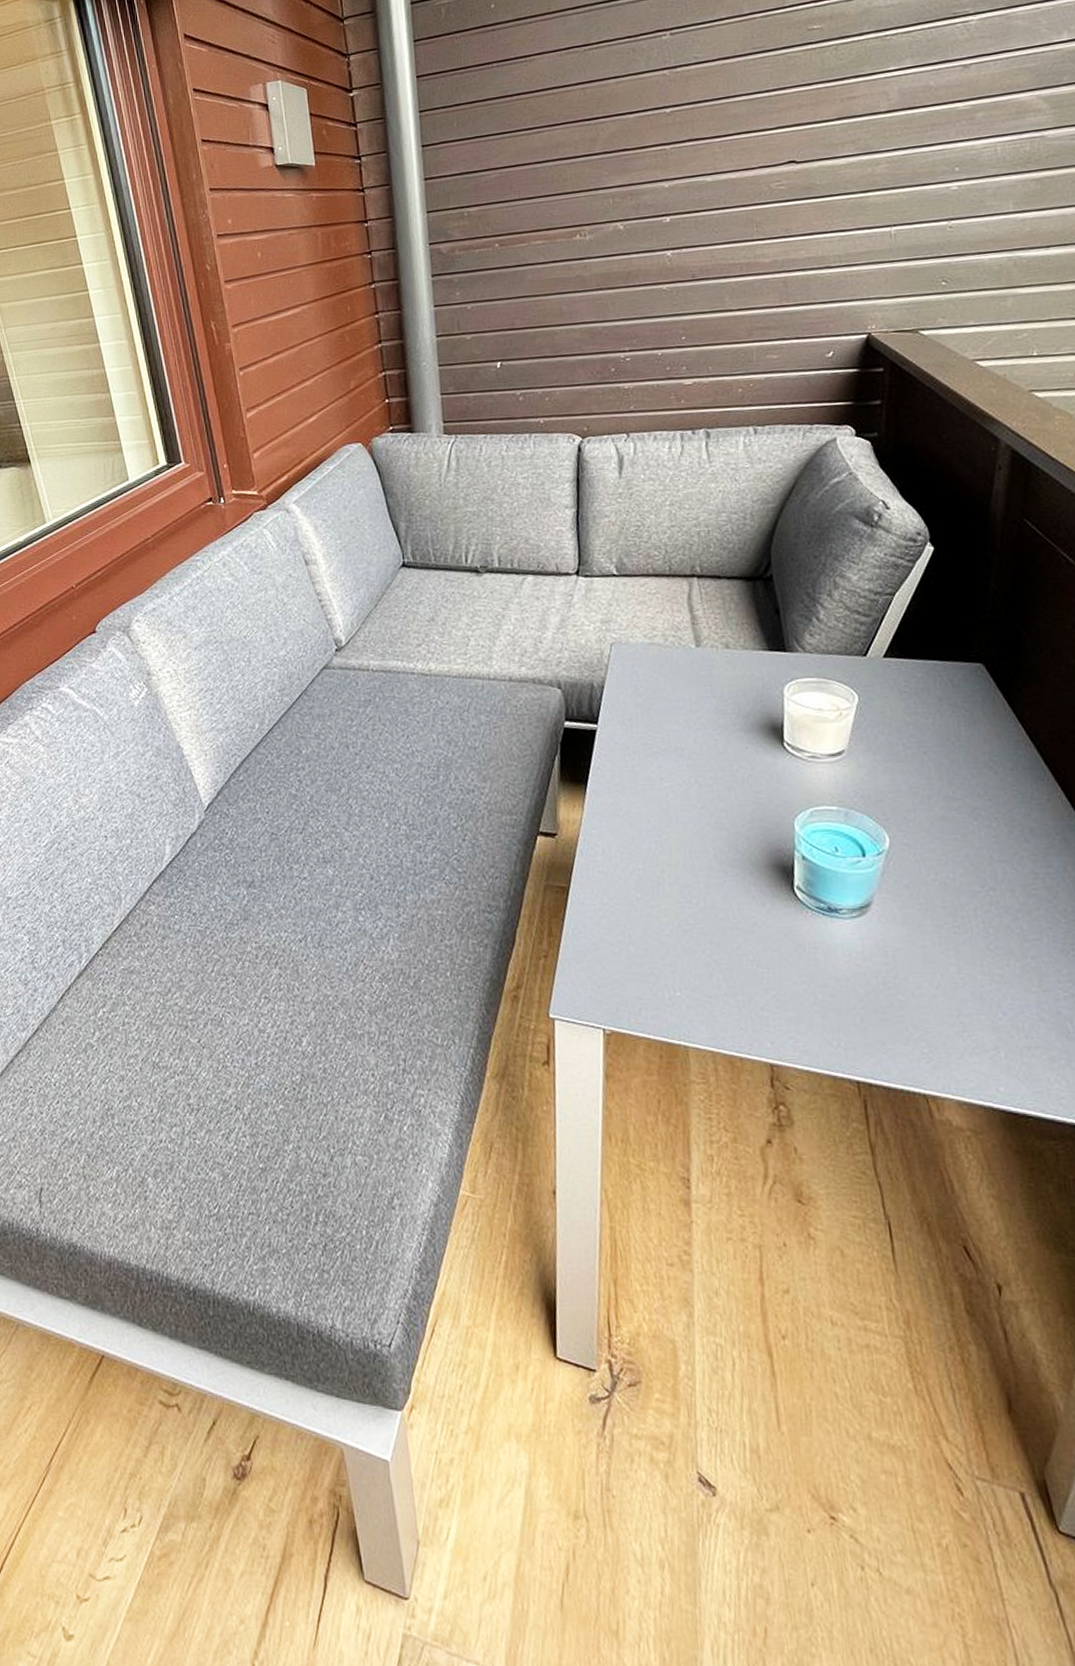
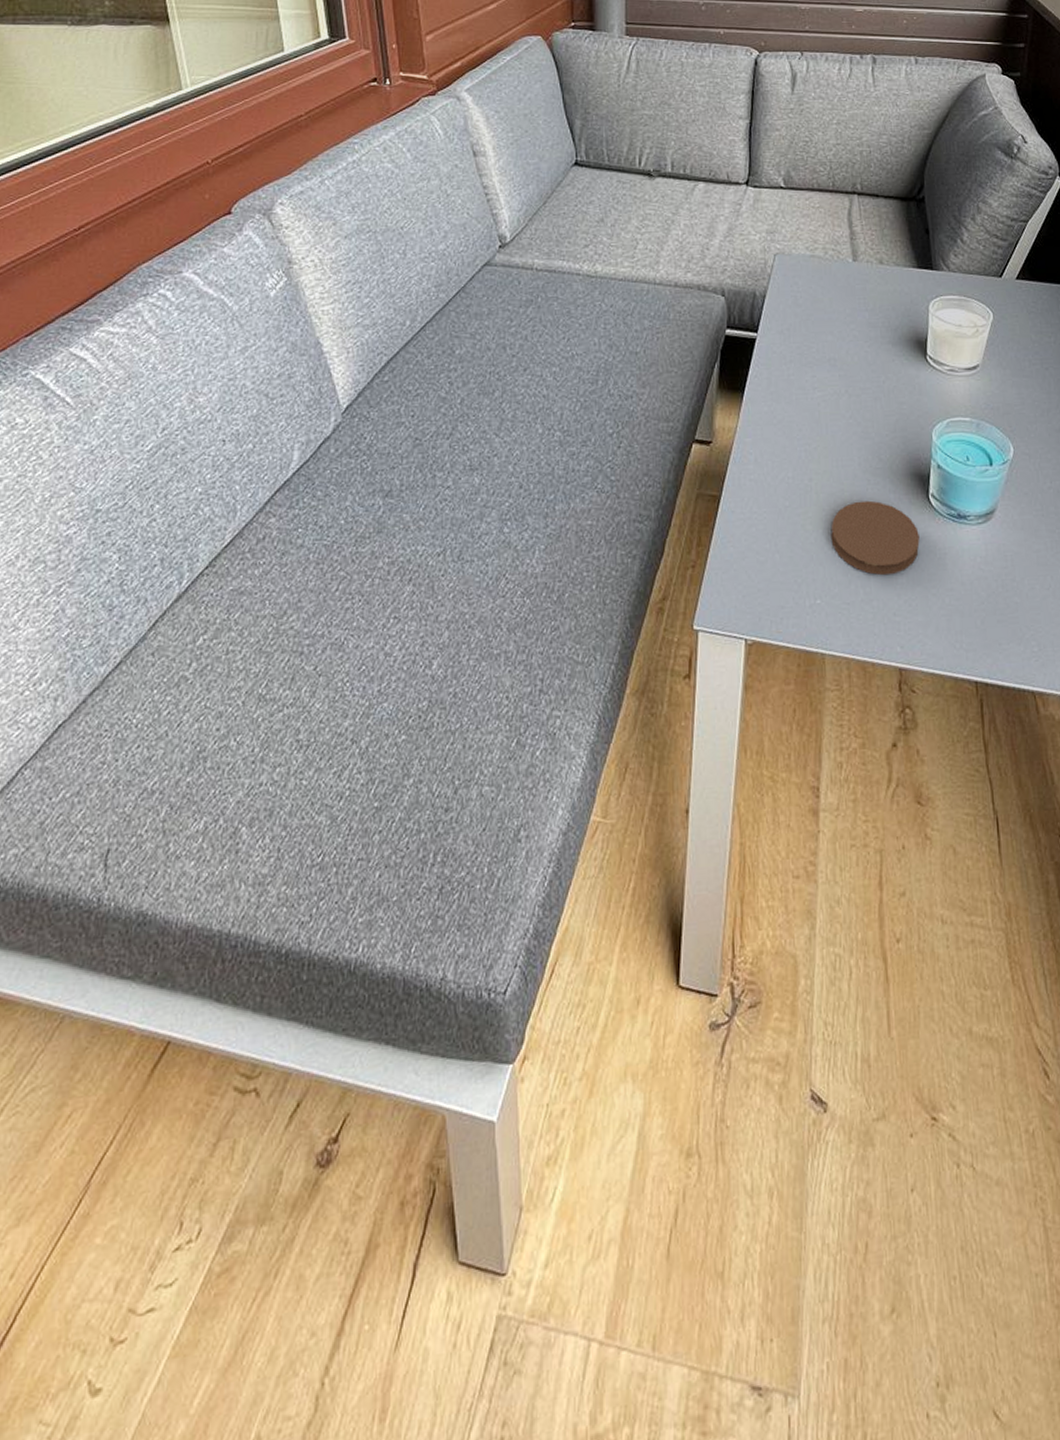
coaster: none [687,892,786,970] -> present [831,500,920,576]

